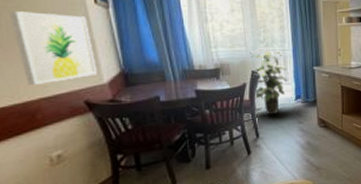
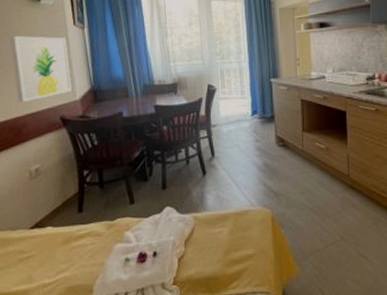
indoor plant: present [250,45,287,115] -> none [206,58,243,132]

